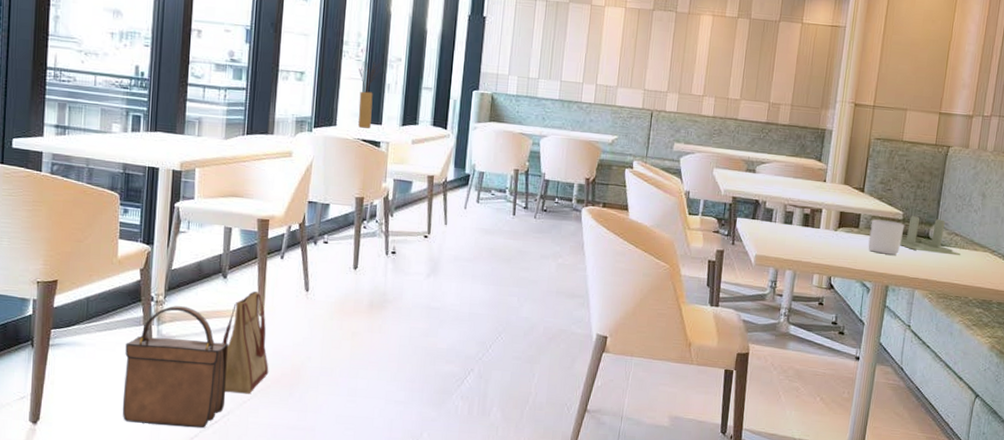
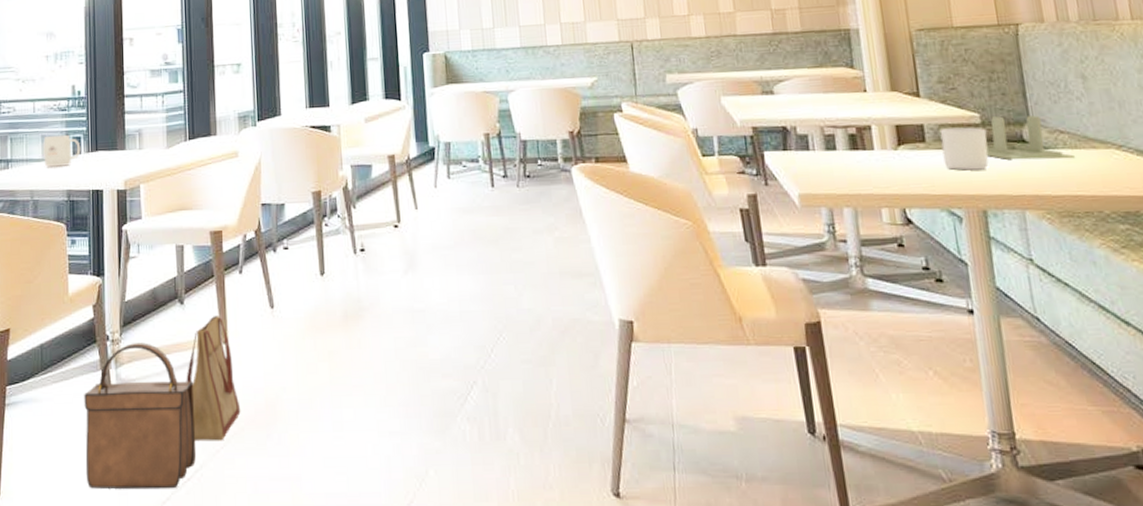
mug: none [102,110,140,141] -> present [43,134,81,168]
vase: present [358,61,382,129] -> none [297,39,321,115]

